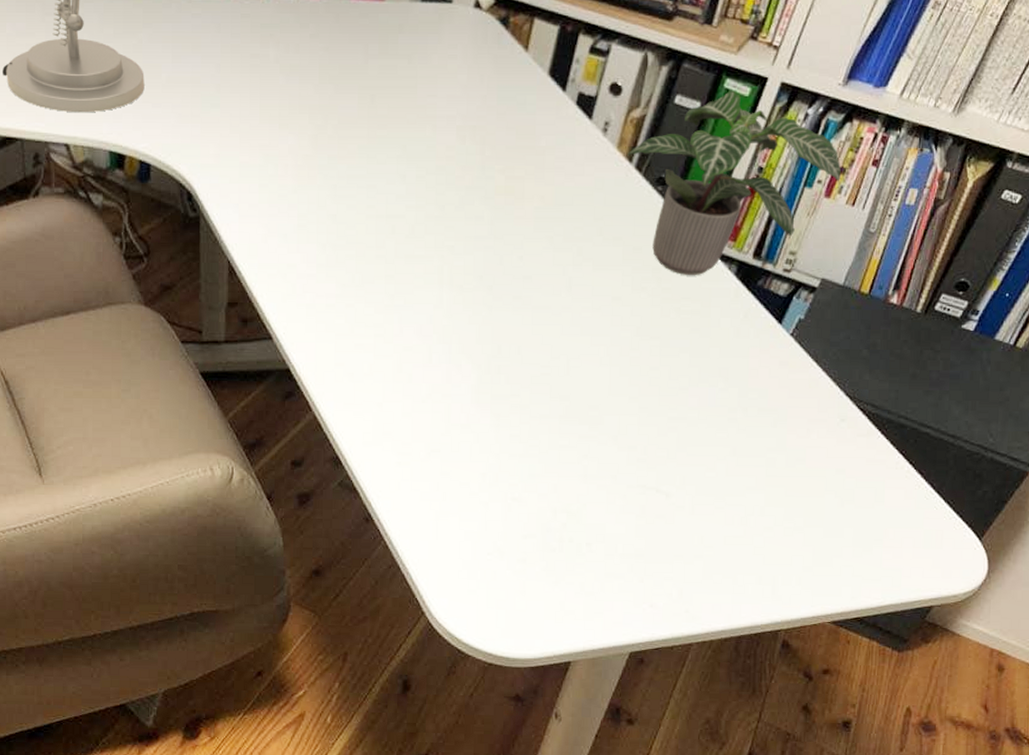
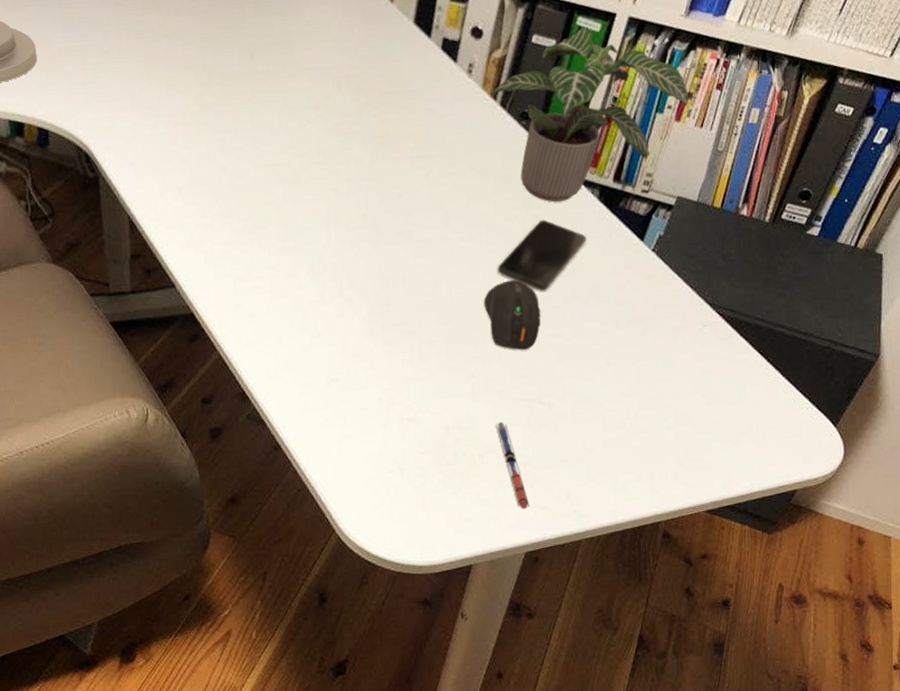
computer mouse: none [603,356,665,432] -> present [484,280,541,350]
pen: none [607,509,638,605] -> present [496,422,530,509]
smartphone: none [620,293,719,371] -> present [497,219,586,291]

